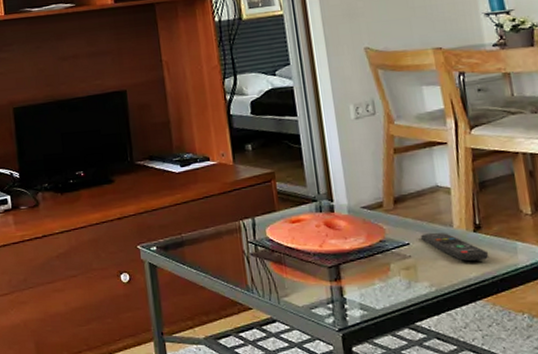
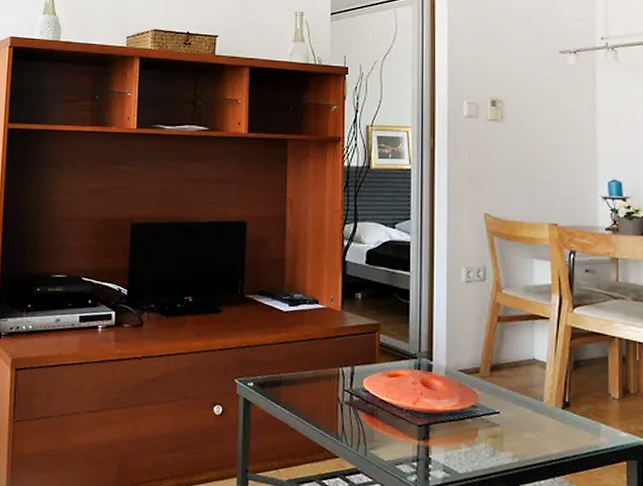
remote control: present [421,232,488,261] -> none [512,404,572,438]

